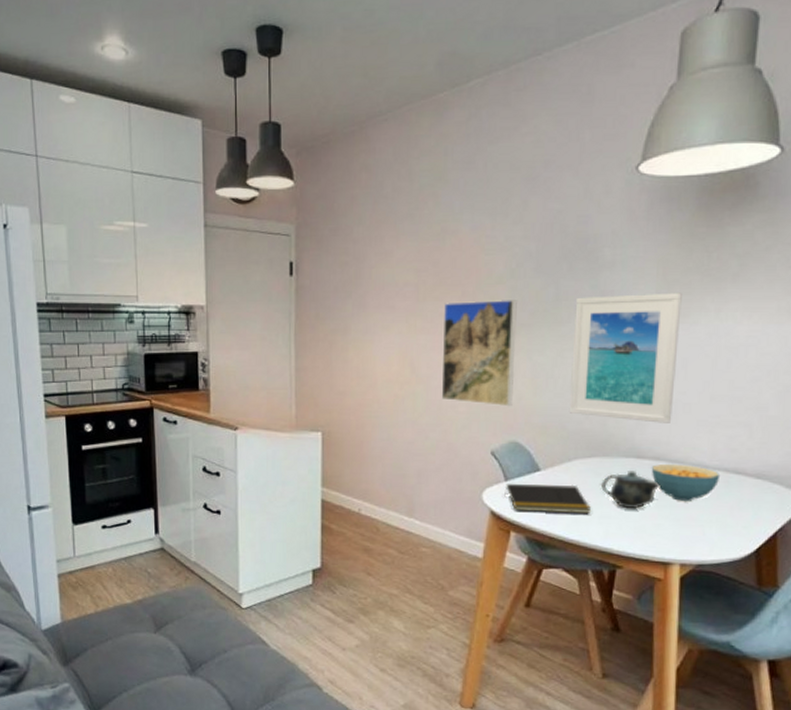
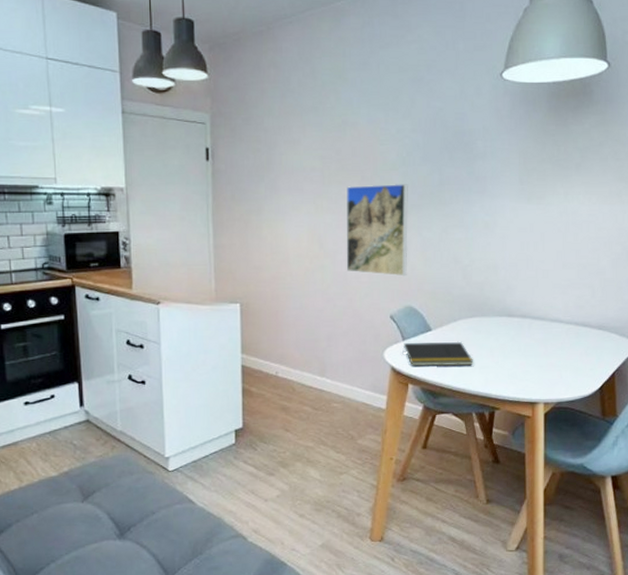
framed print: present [569,292,682,423] -> none [453,179,539,287]
teapot: present [600,471,662,509] -> none [480,327,528,359]
cereal bowl: present [651,463,721,501] -> none [519,320,572,351]

